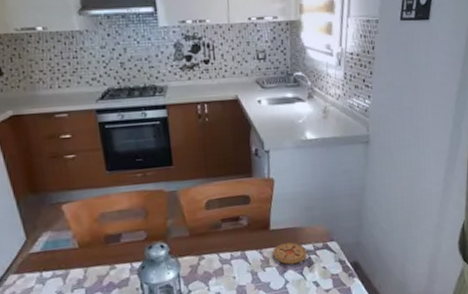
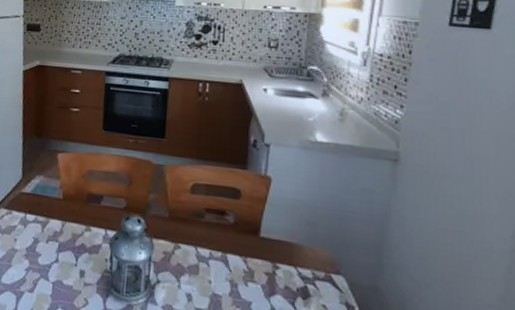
coaster: present [273,242,308,265] -> none [260,257,304,290]

